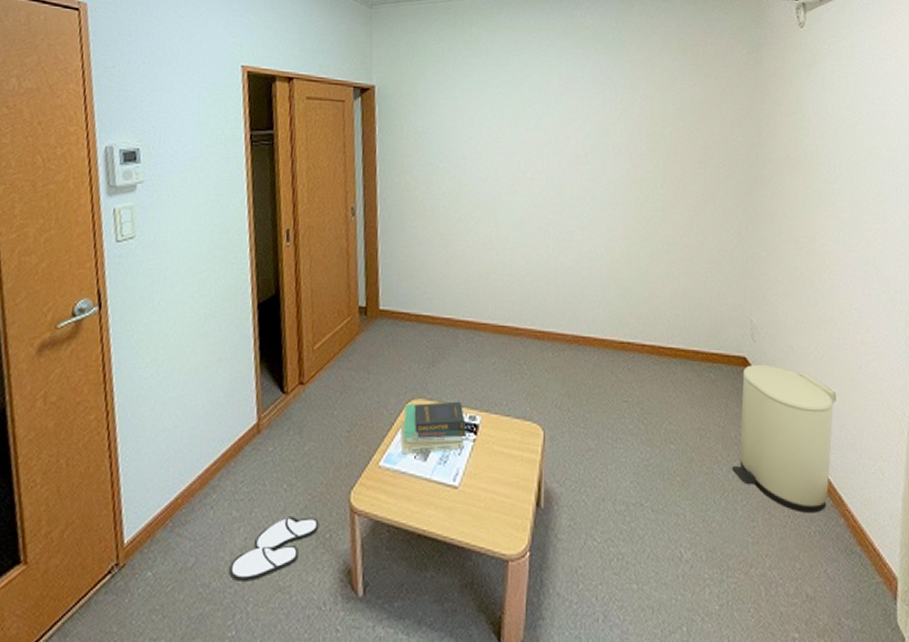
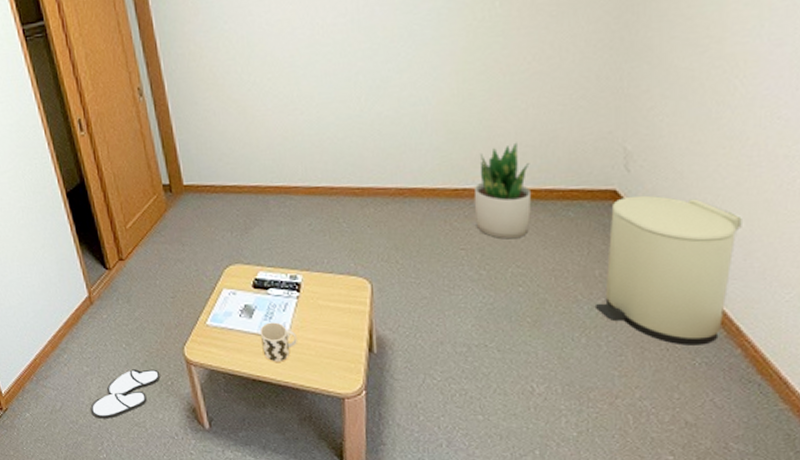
books: present [400,401,467,455] -> none [221,263,289,314]
cup: none [432,467,469,514] -> present [259,322,297,362]
planter: none [636,304,681,396] -> present [474,142,531,240]

